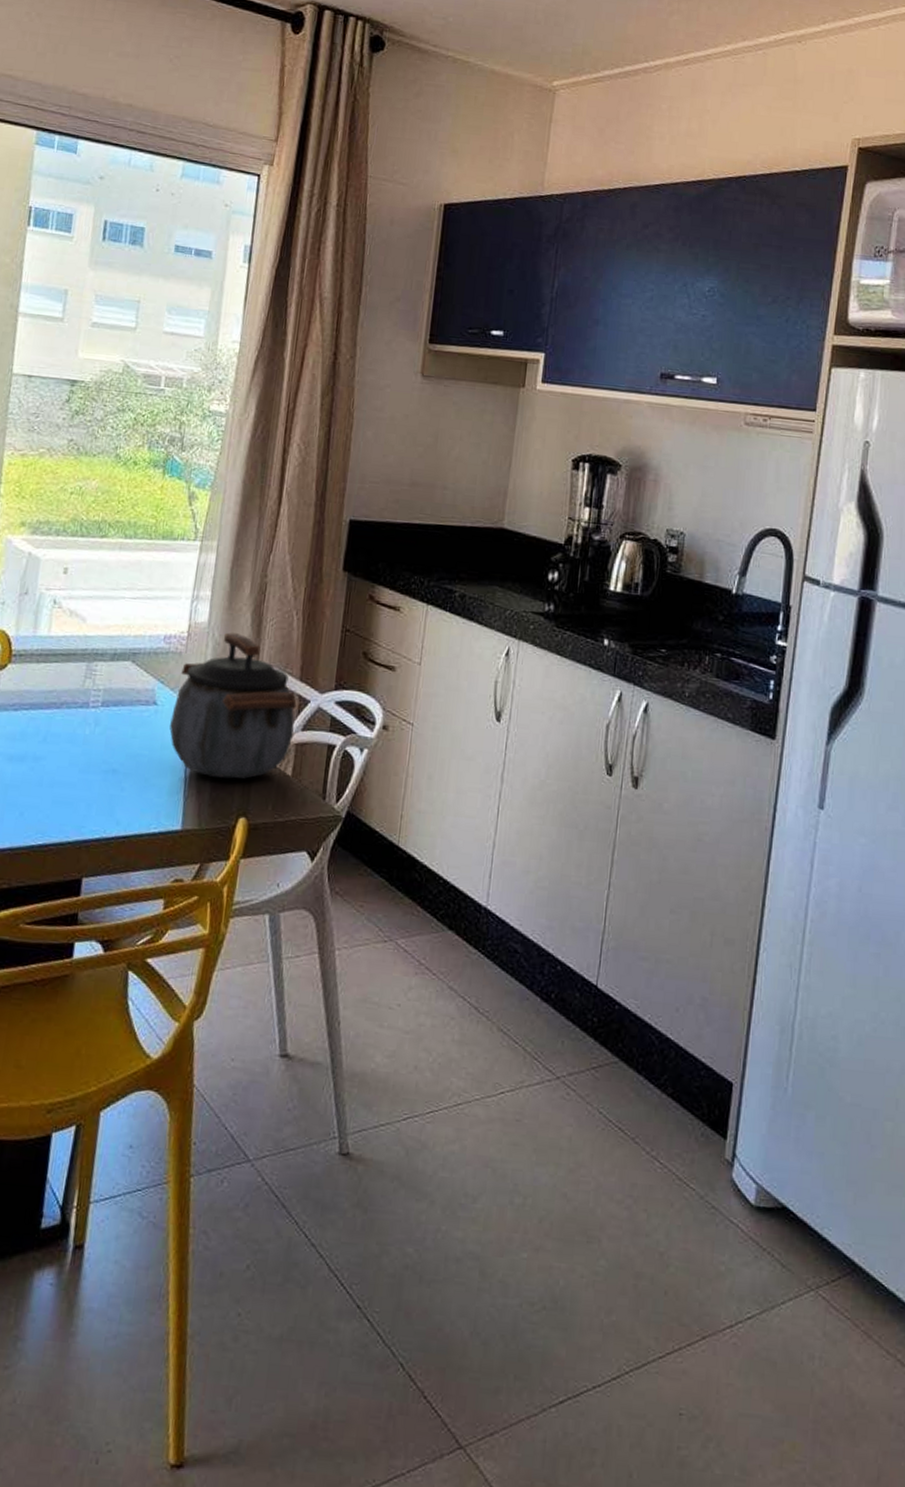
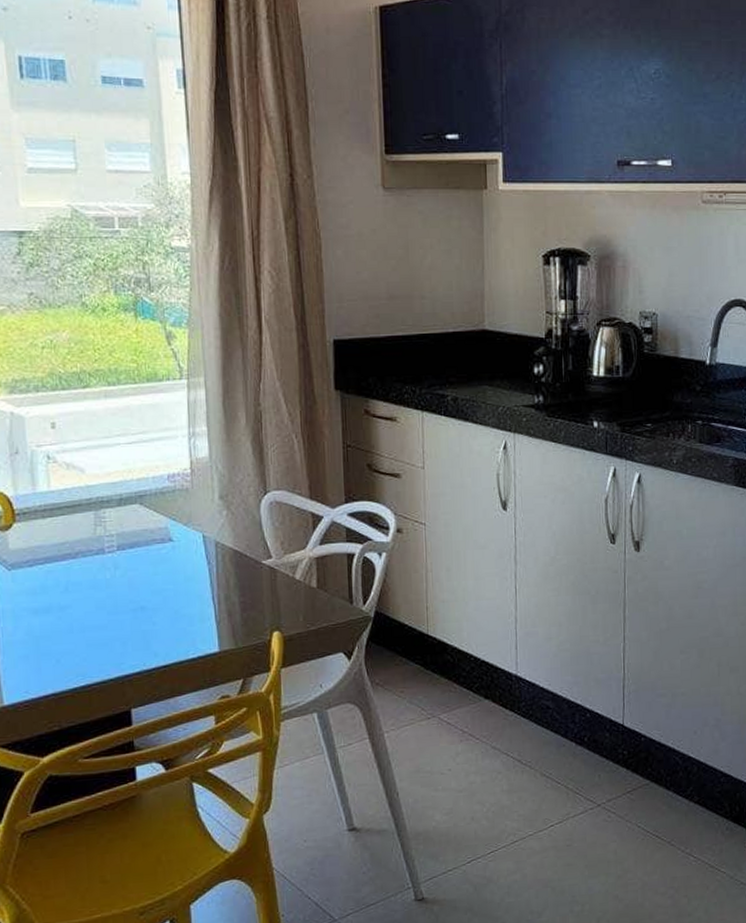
kettle: present [169,632,297,779] -> none [189,463,313,600]

